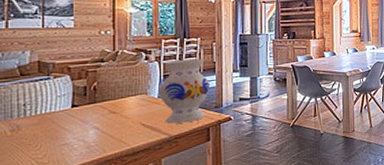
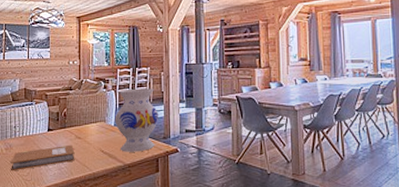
notebook: none [17,120,108,156] -> present [10,144,75,172]

